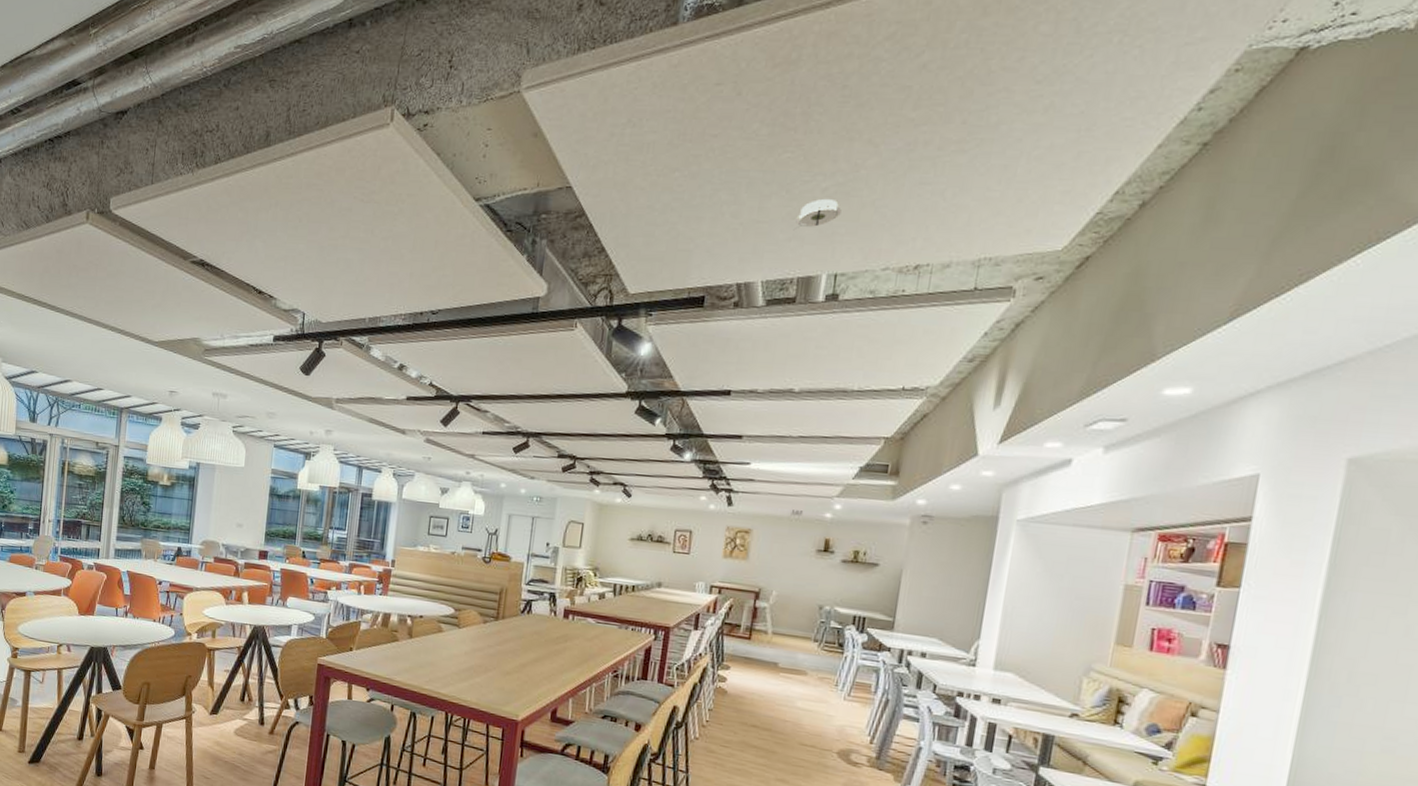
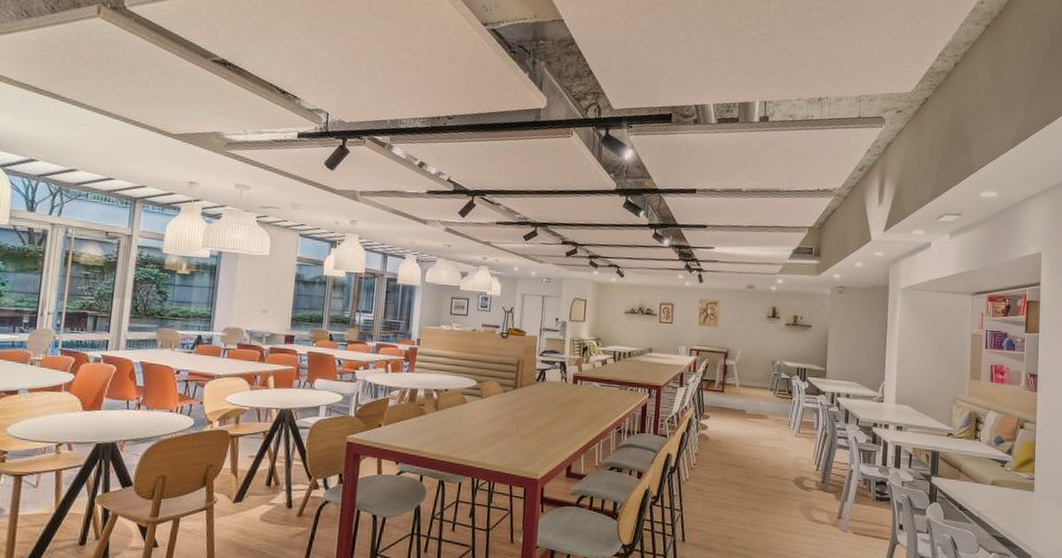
smoke detector: present [793,198,841,231] -> none [733,44,766,67]

